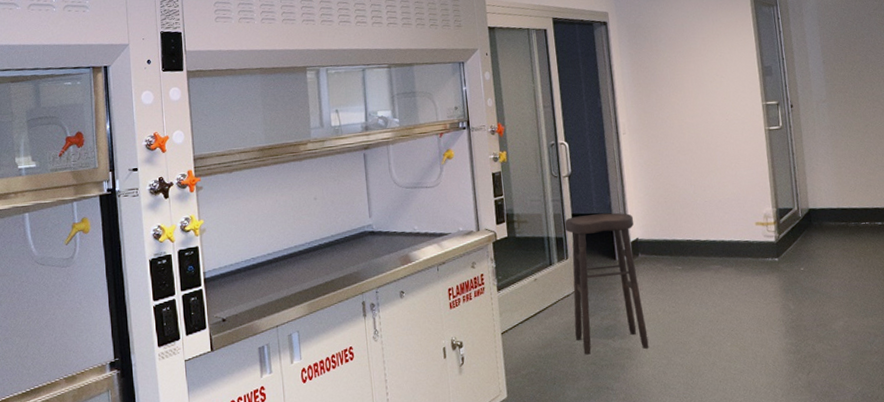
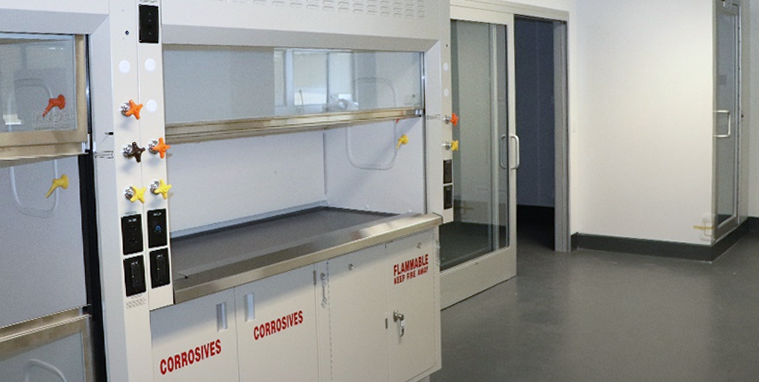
stool: present [564,212,649,355] -> none [509,206,579,336]

